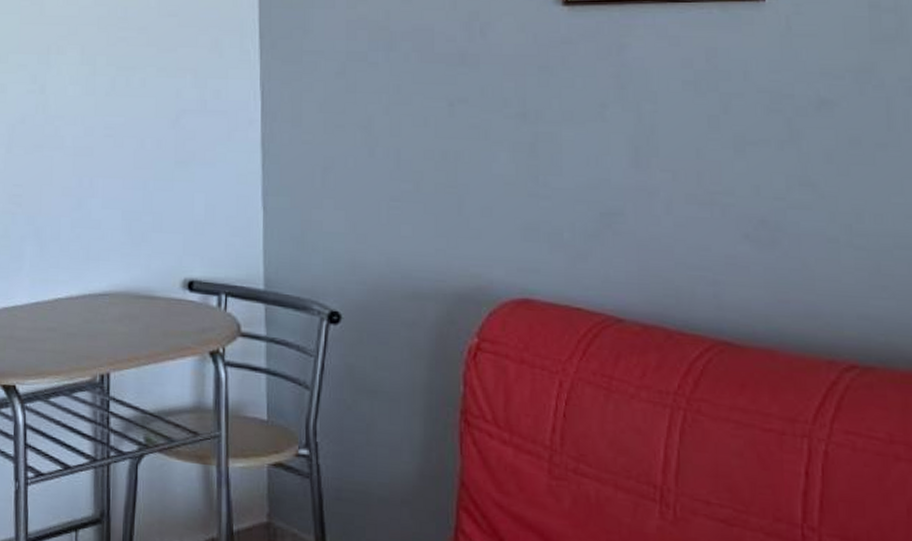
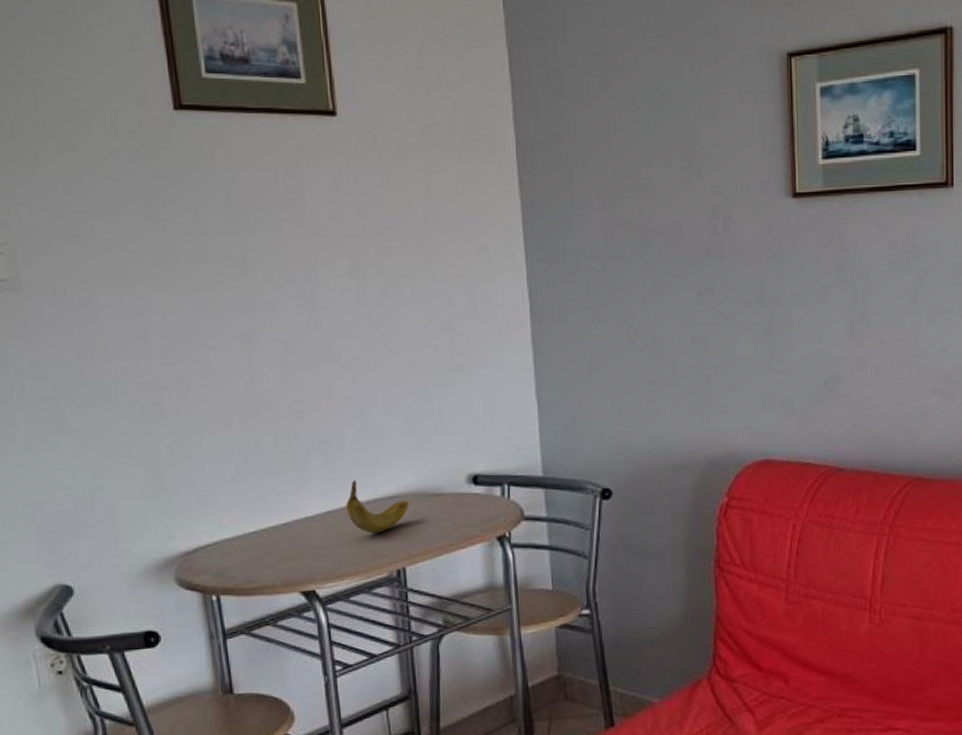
fruit: none [54,272,119,333] -> present [345,480,409,534]

